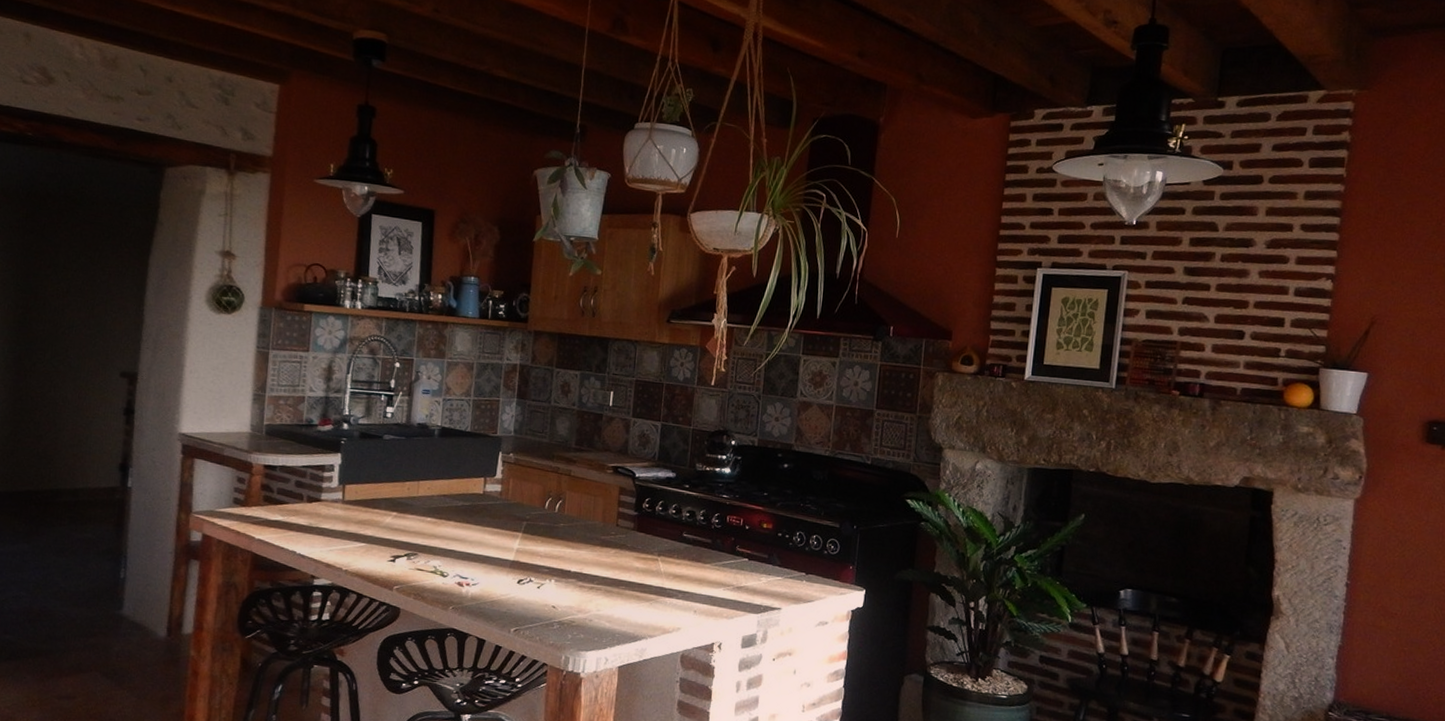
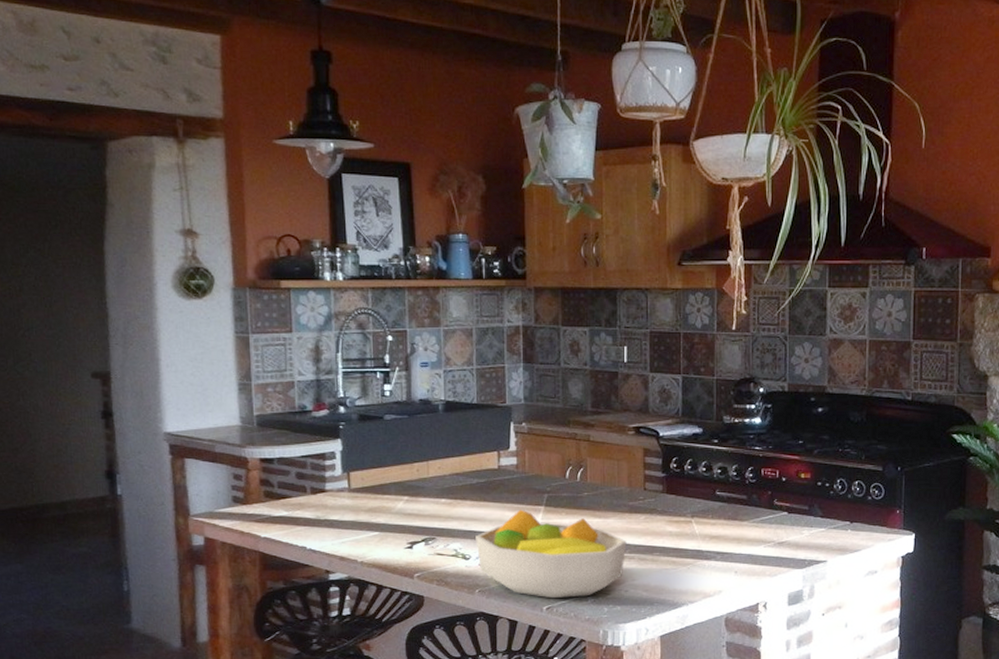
fruit bowl: none [454,534,596,622] -> present [475,509,627,599]

